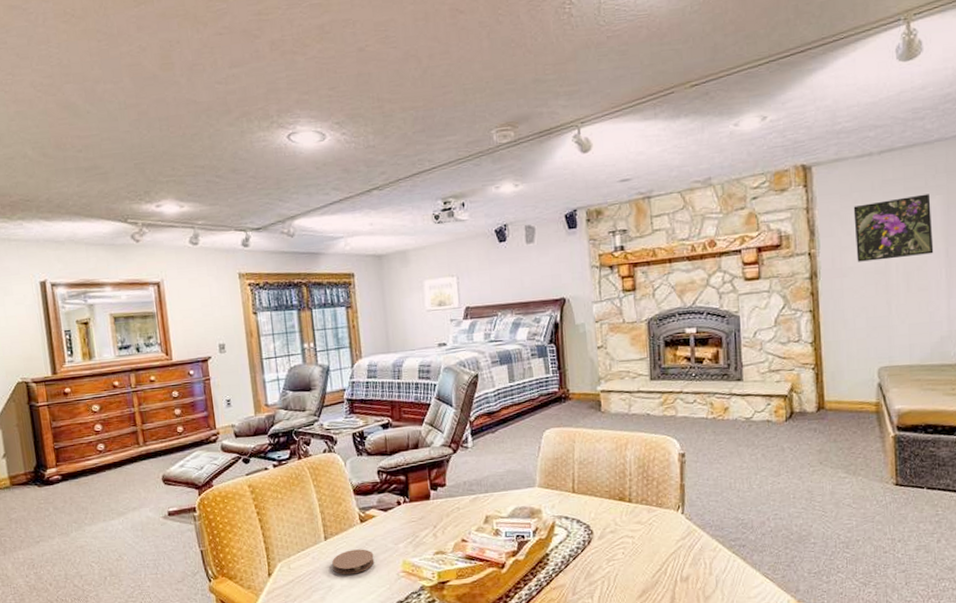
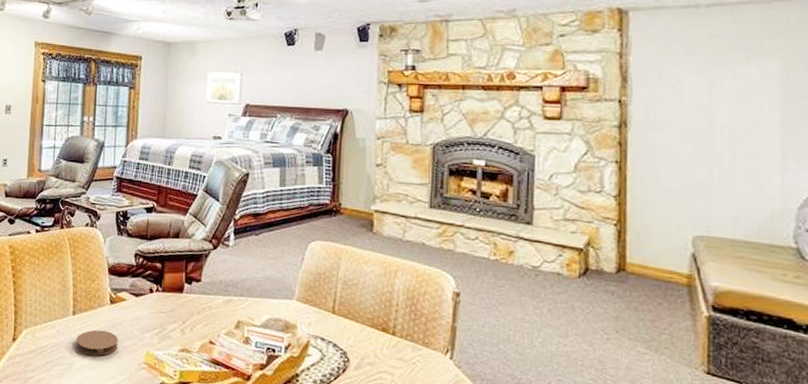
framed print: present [853,194,934,262] -> none [674,55,767,120]

